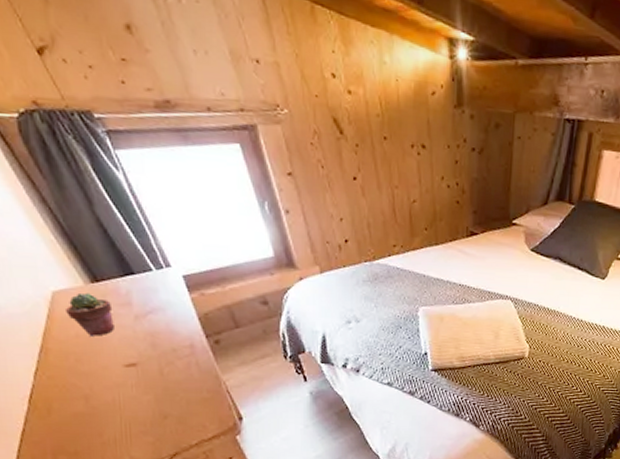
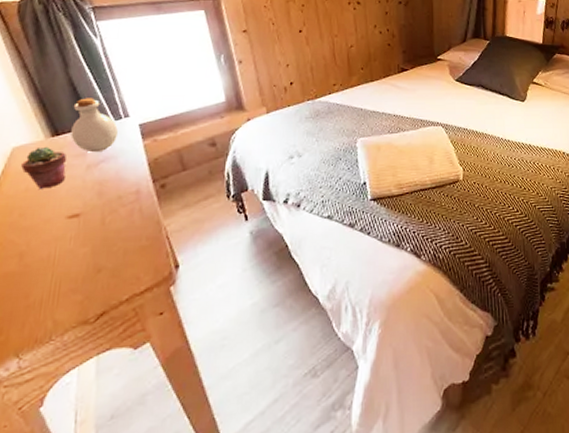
bottle: none [107,242,161,303] -> present [70,98,118,153]

